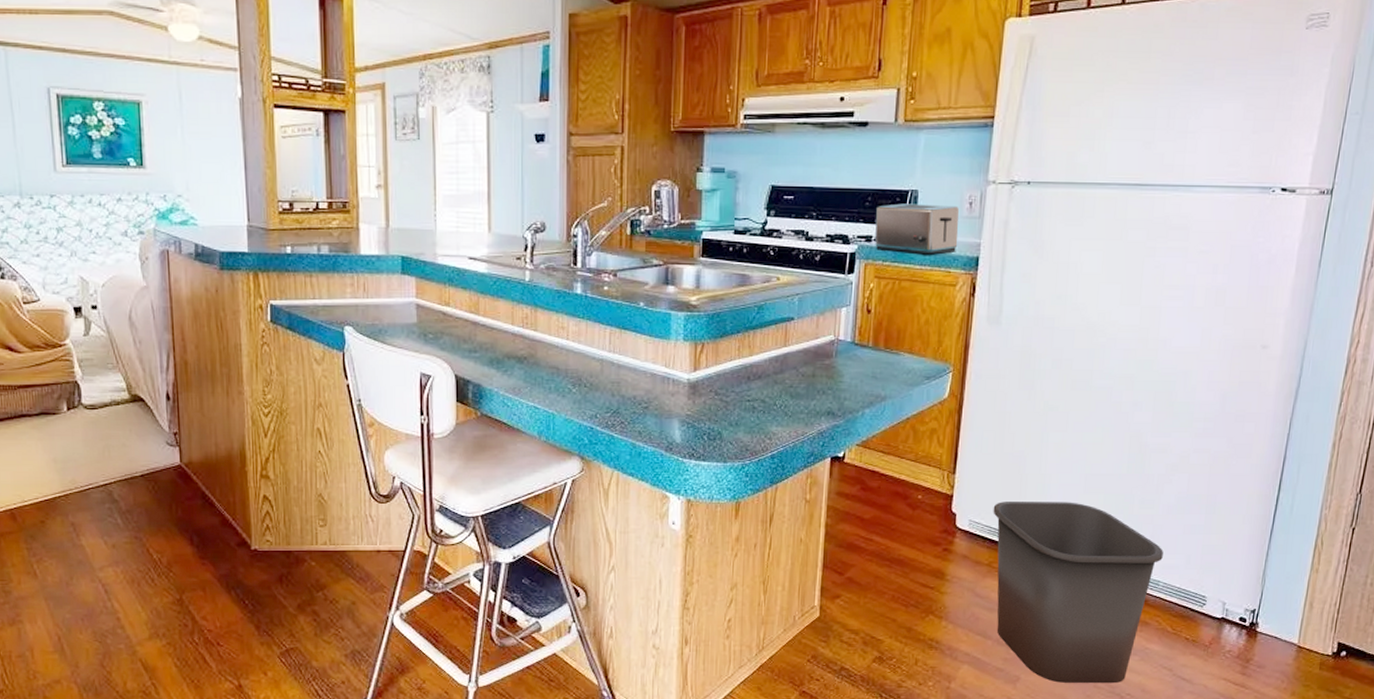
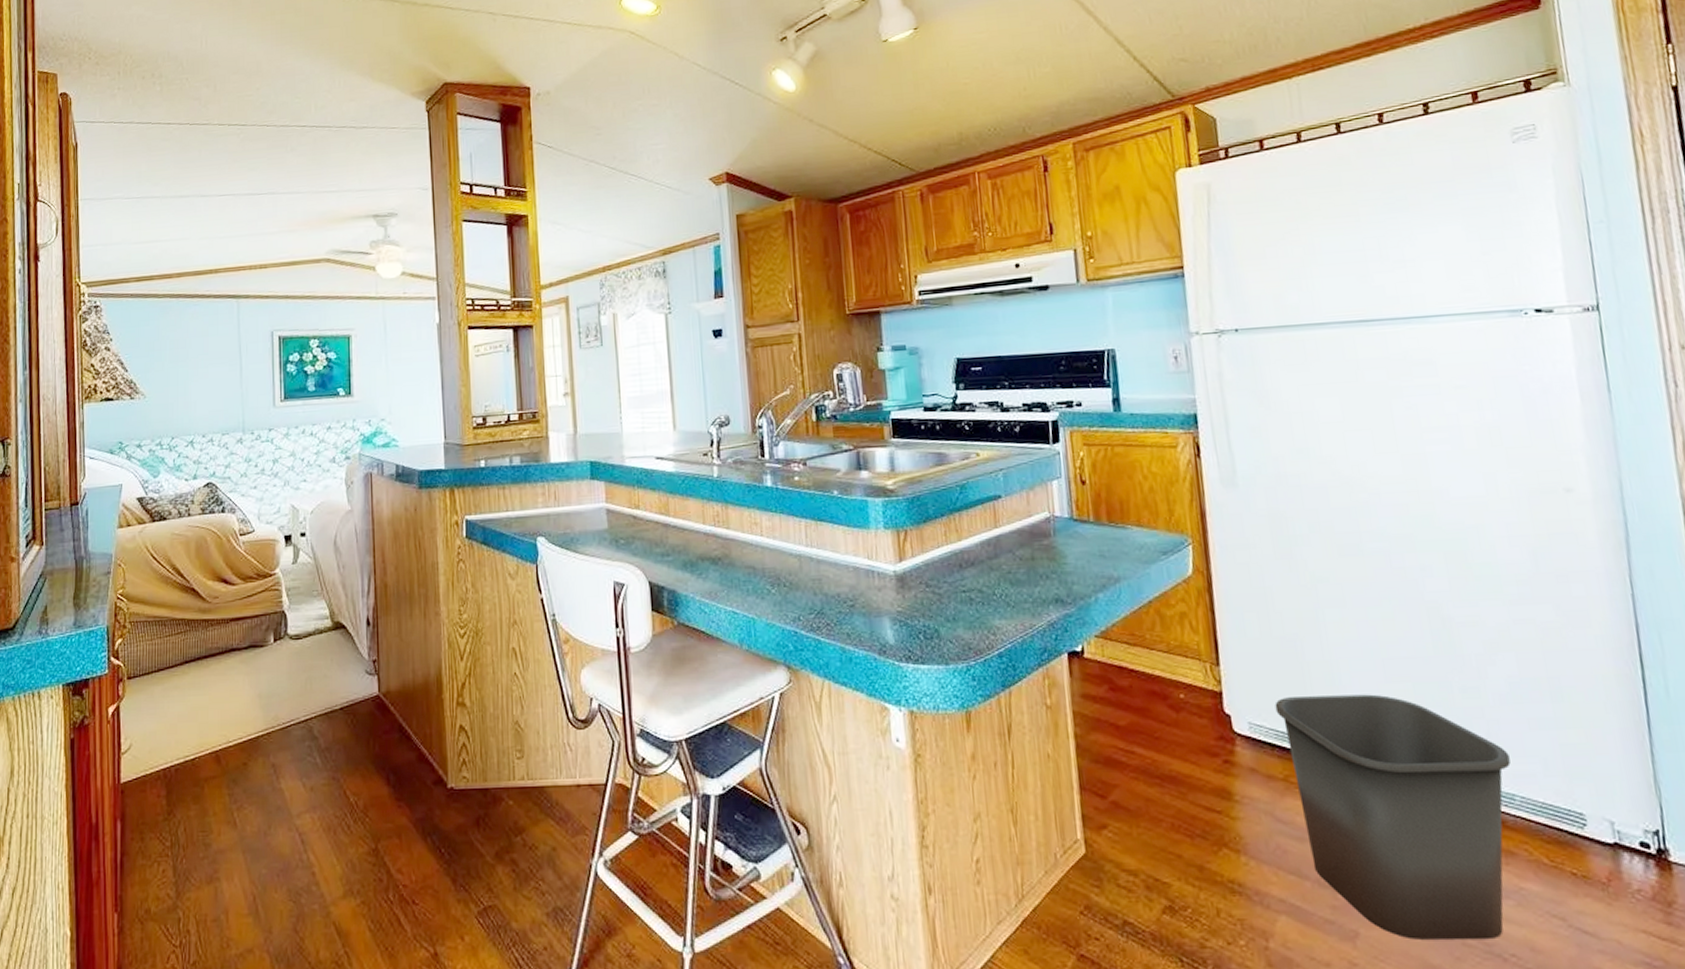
toaster: present [875,203,959,256] -> none [1071,361,1170,418]

